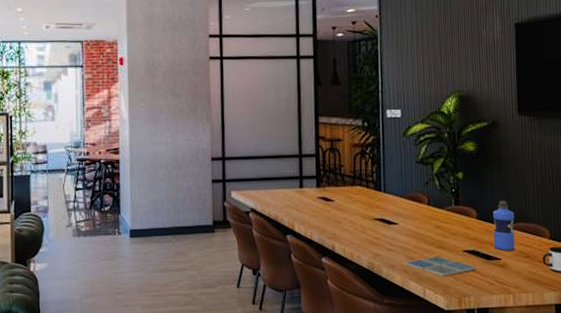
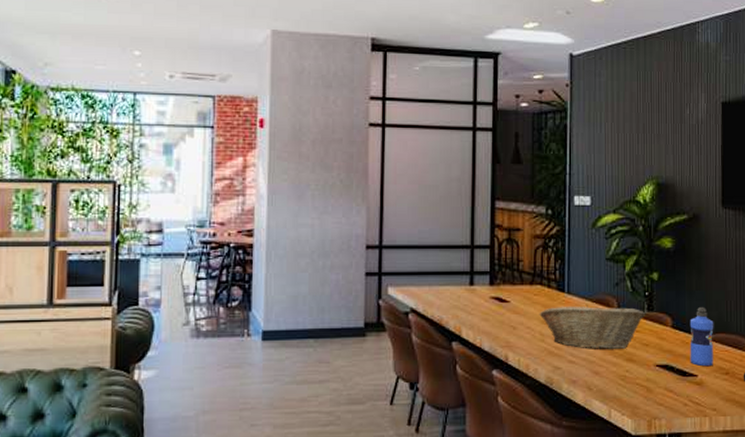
fruit basket: none [360,202,452,239] -> present [539,305,645,349]
drink coaster: present [404,255,477,277] -> none [588,370,670,395]

